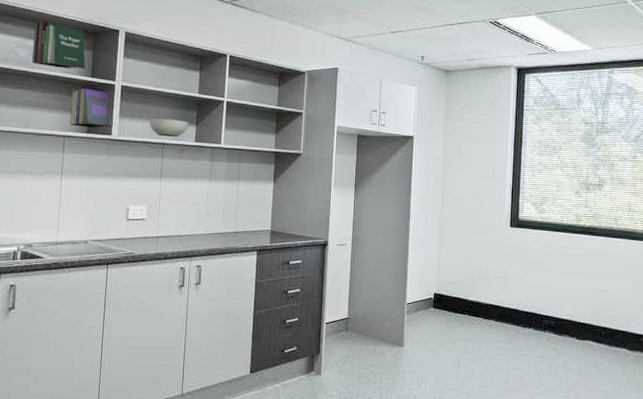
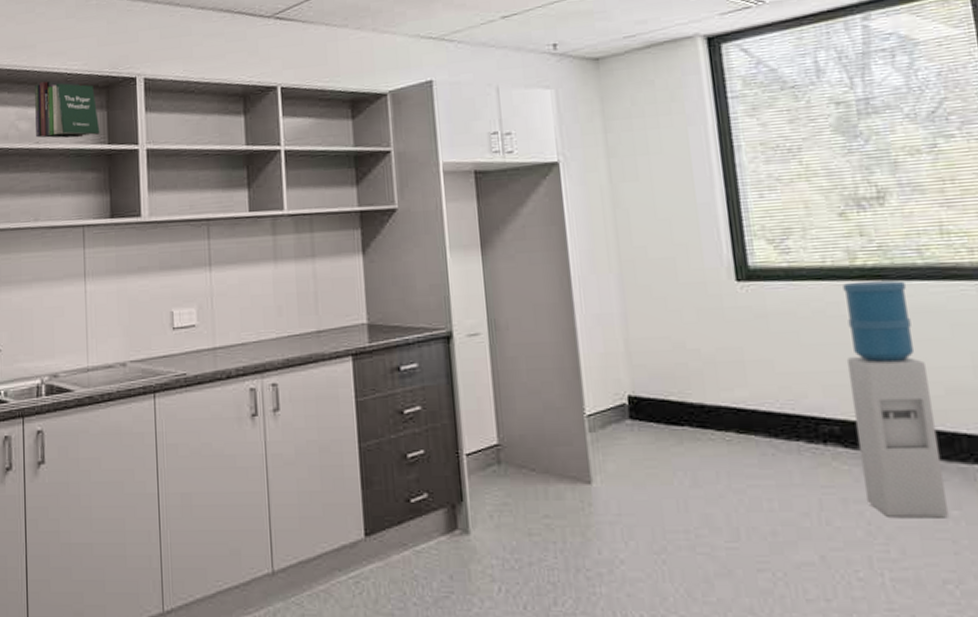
books: present [70,85,113,129] -> none [87,156,142,211]
bowl: present [149,118,189,137] -> none [186,184,239,210]
water cooler: none [561,234,608,379] -> present [843,280,950,519]

